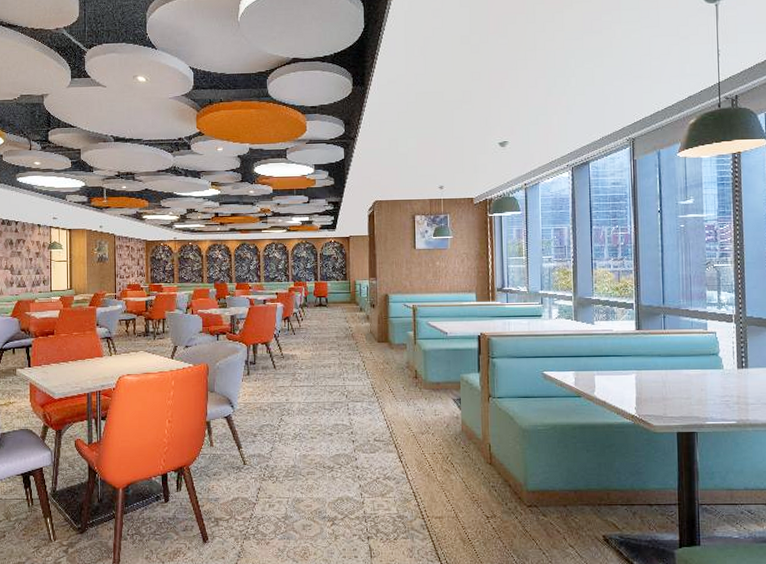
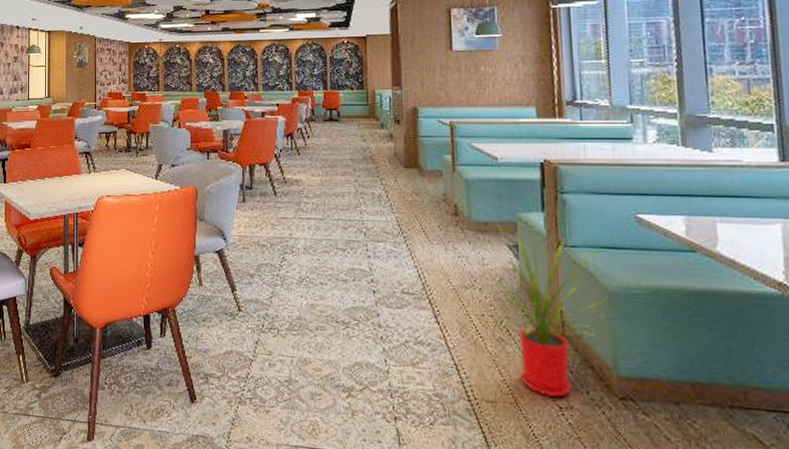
house plant: none [431,381,521,511] -> present [477,221,607,398]

